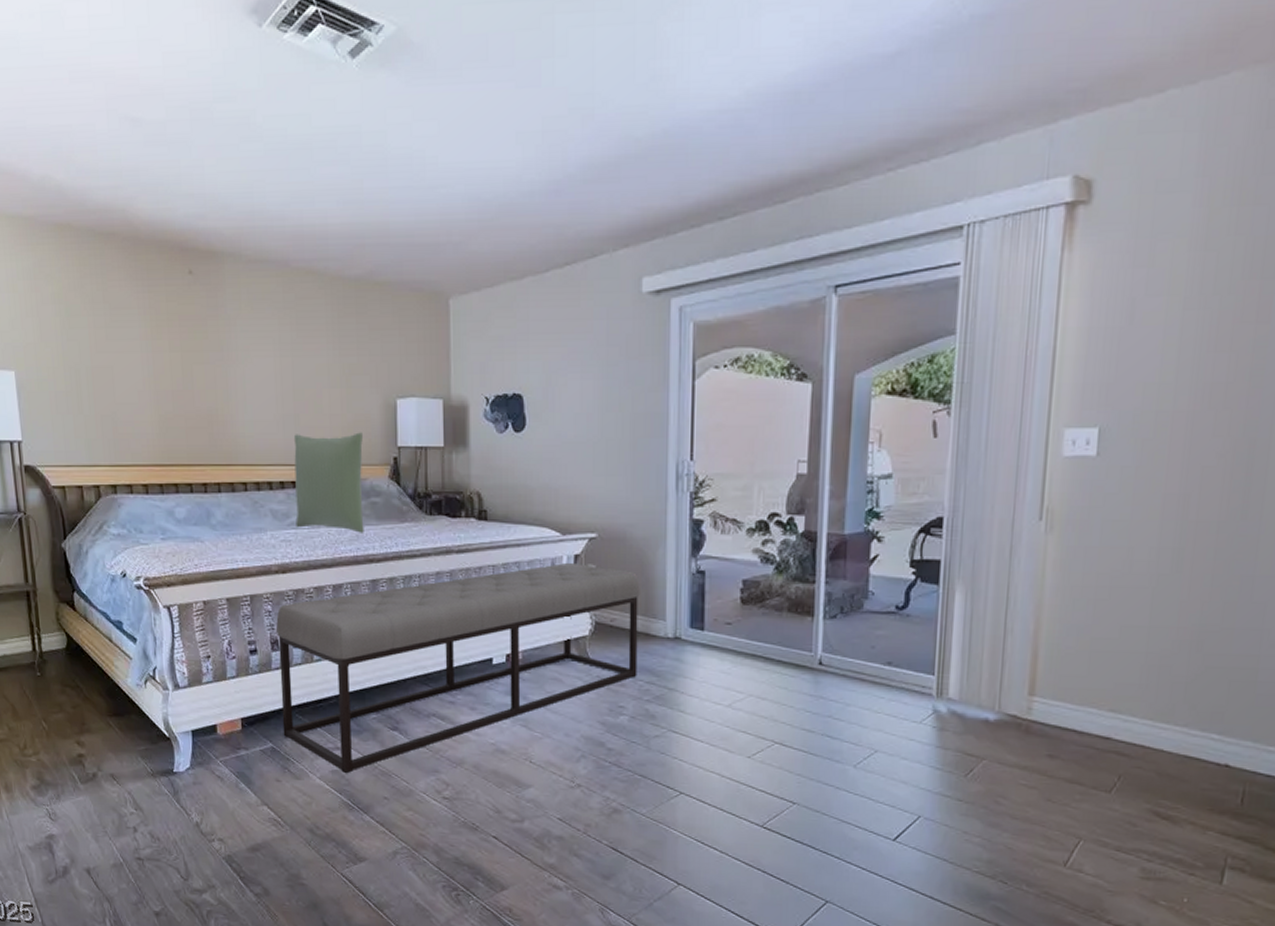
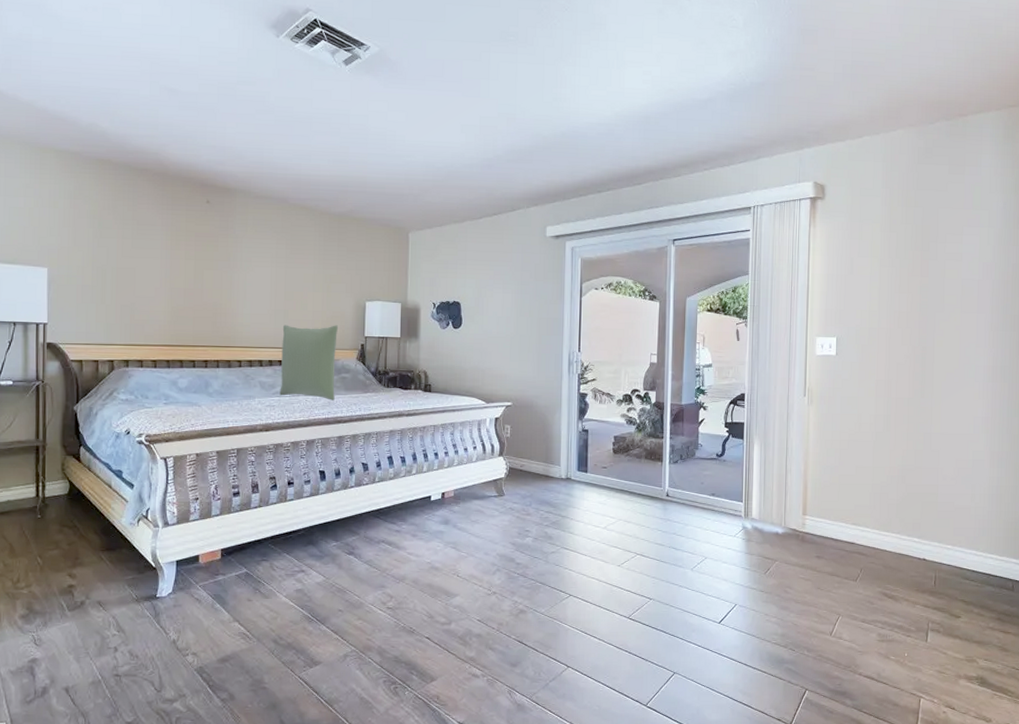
bench: present [276,562,640,773] -> none [257,423,542,591]

